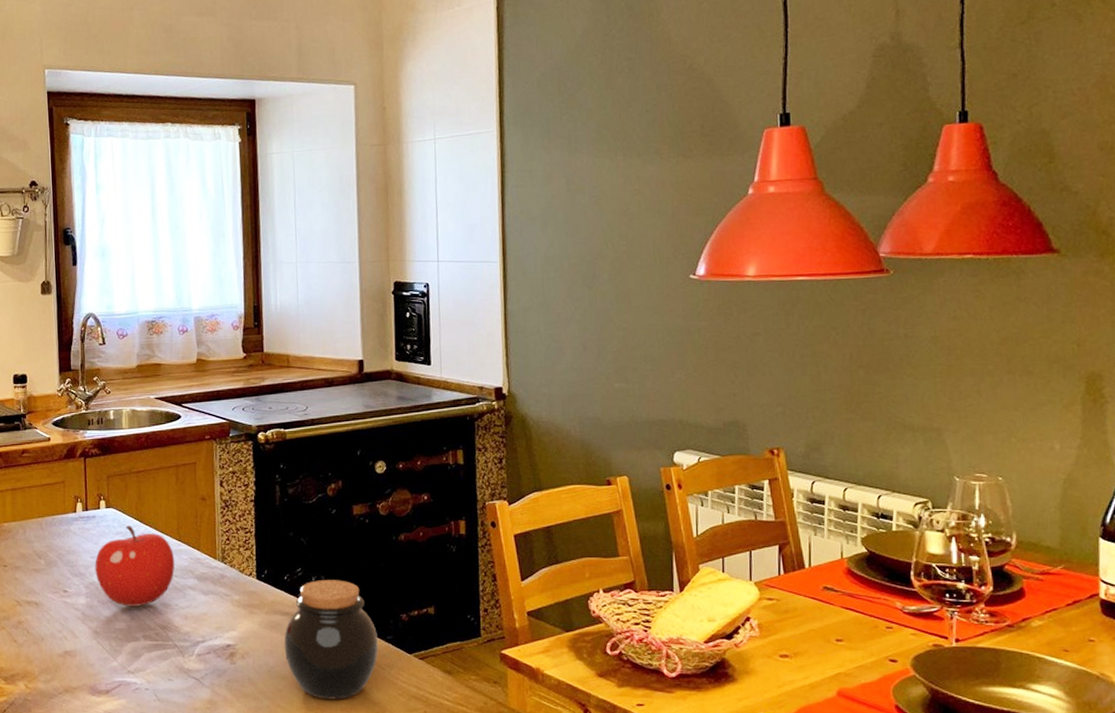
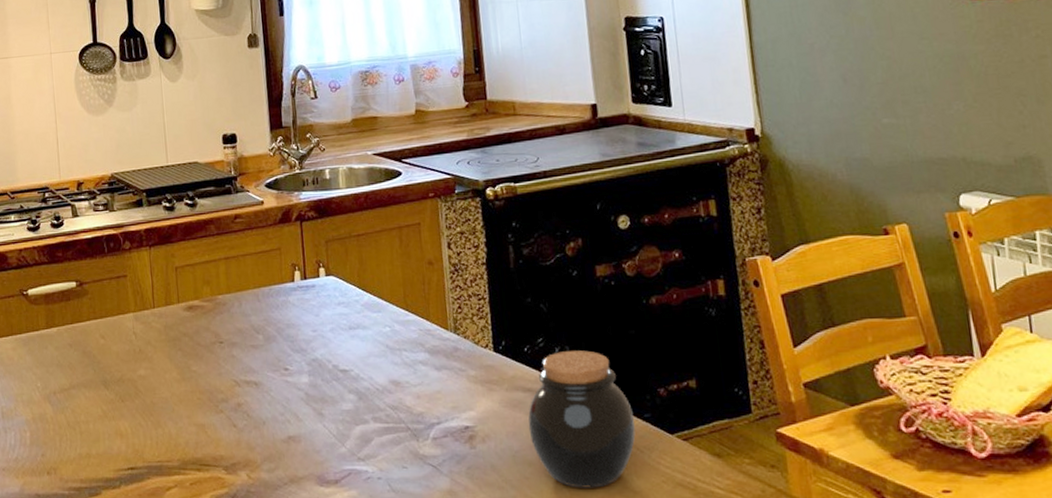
fruit: present [95,526,175,607] -> none [316,295,404,385]

